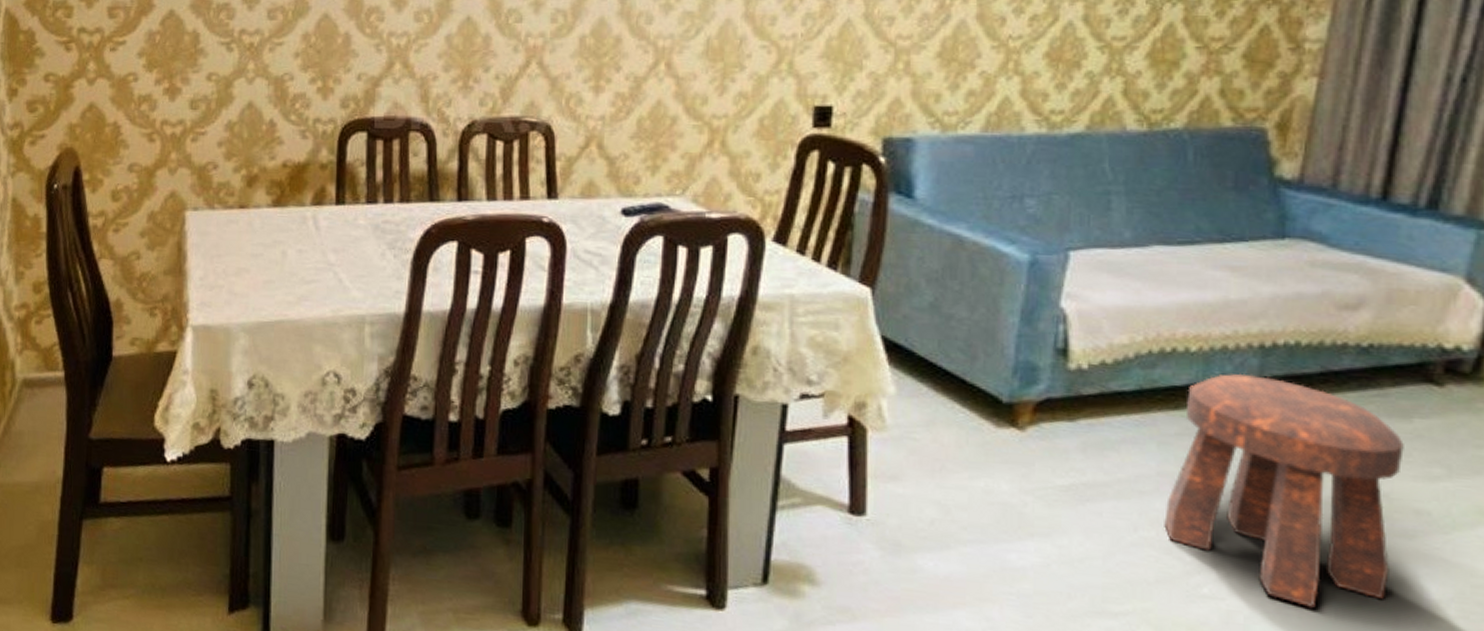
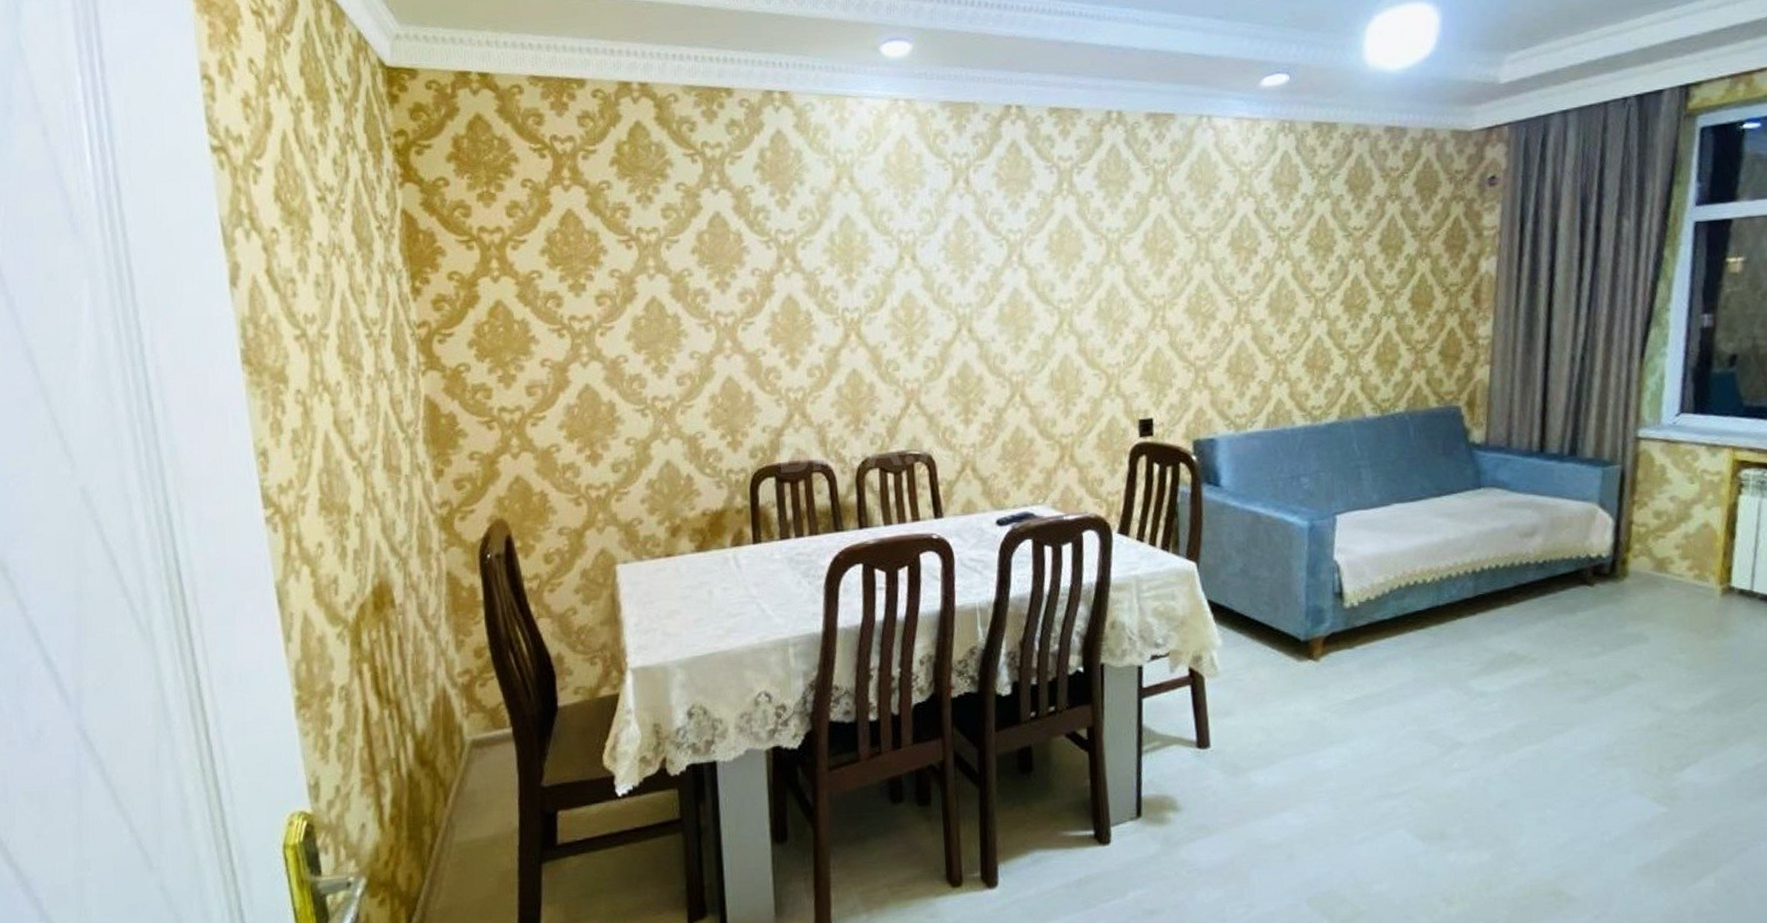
stool: present [1164,373,1404,609] -> none [1422,594,1574,767]

